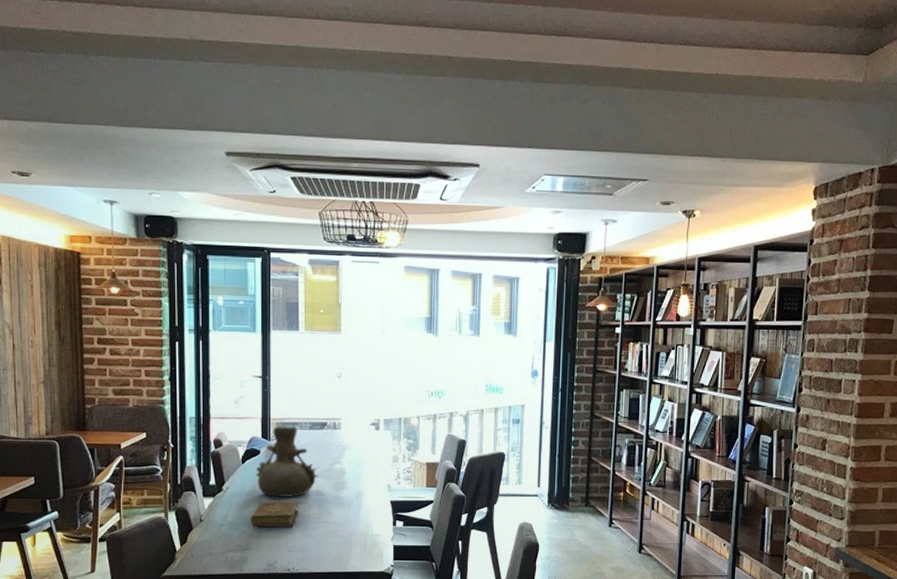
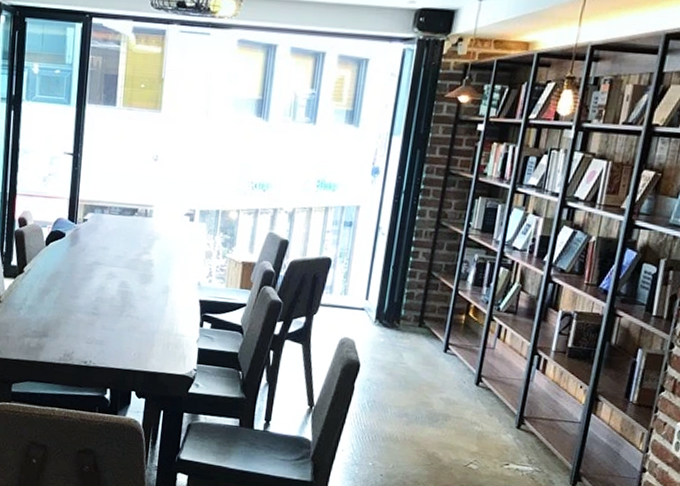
book: present [250,500,299,527] -> none [49,287,102,318]
vase: present [255,426,319,497] -> none [58,209,125,286]

